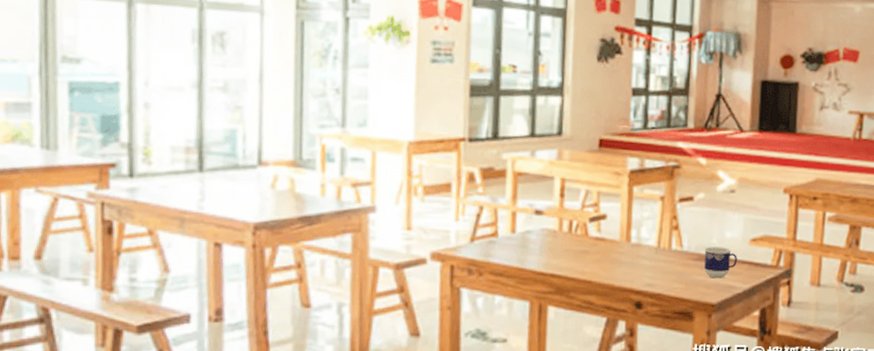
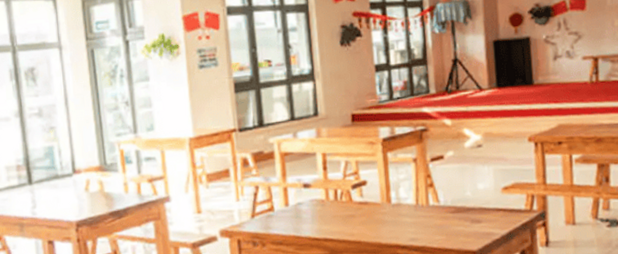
cup: present [704,246,737,279] -> none [459,198,492,228]

